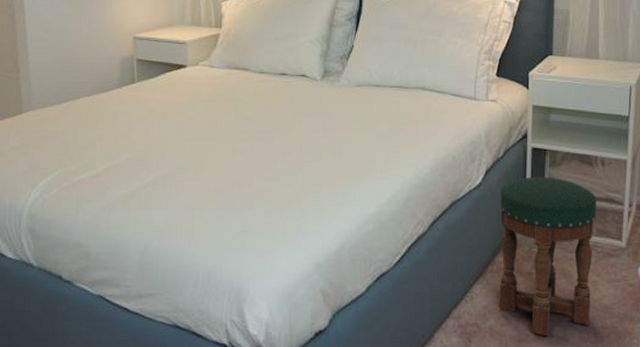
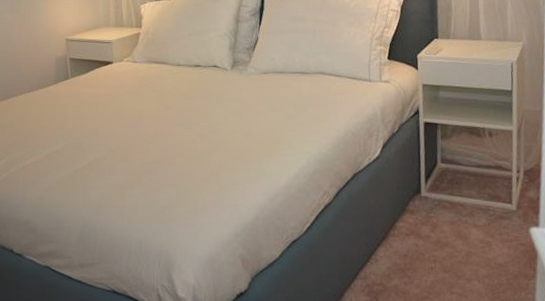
stool: present [499,176,597,337] -> none [397,148,487,294]

